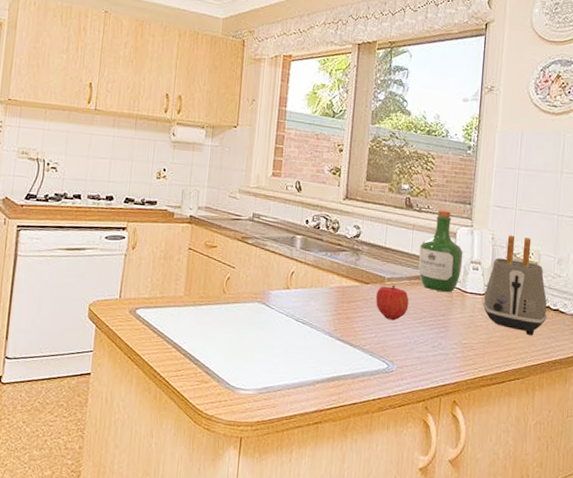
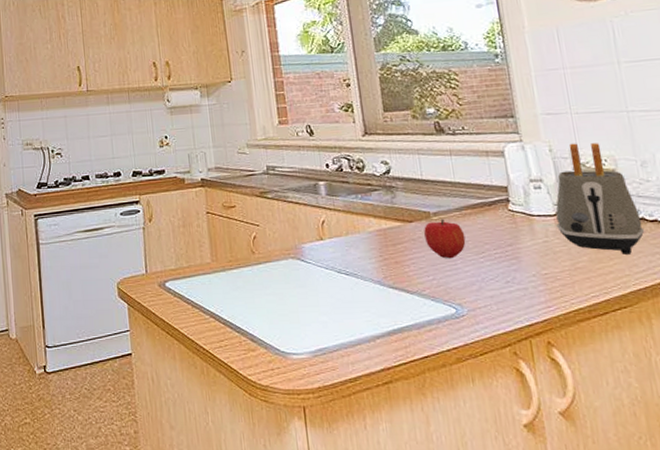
wine bottle: present [418,209,463,292] -> none [463,128,521,219]

